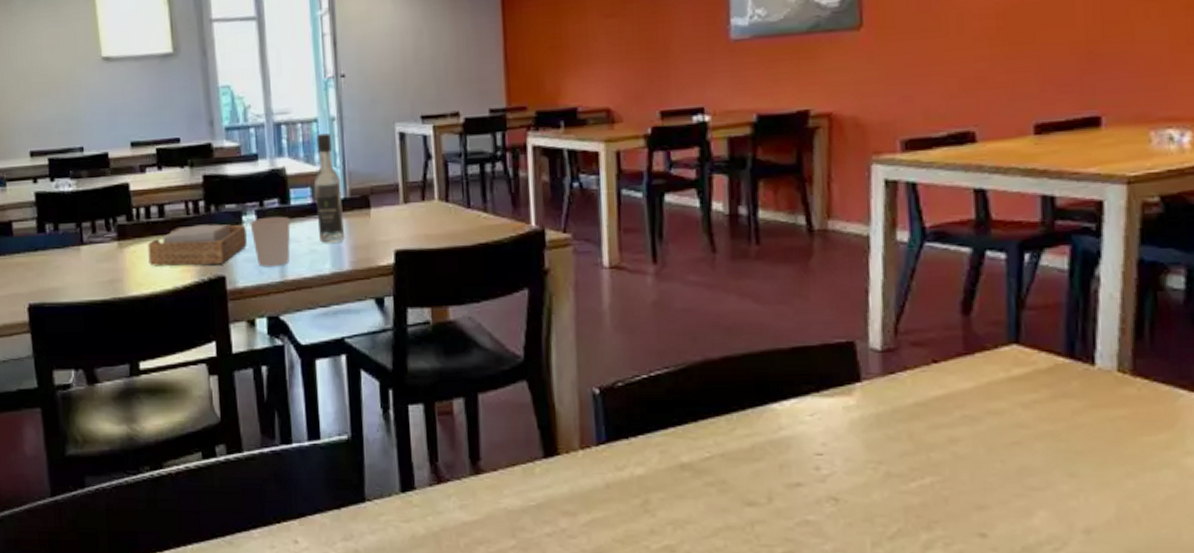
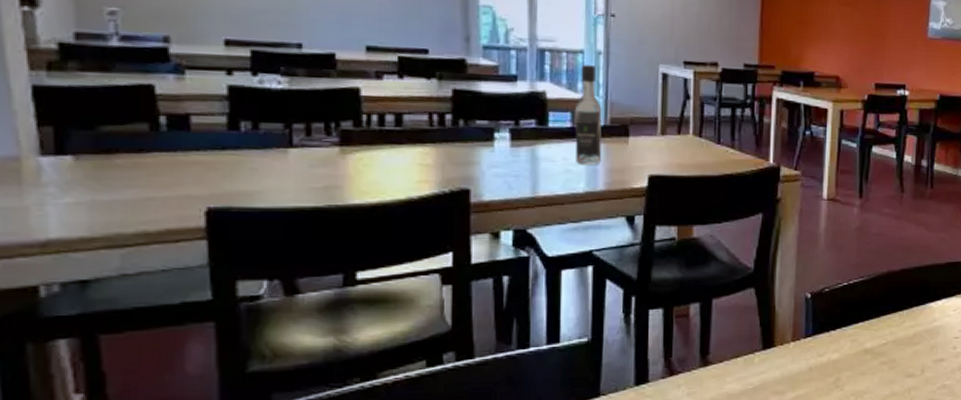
napkin holder: present [147,224,248,266] -> none [378,137,499,178]
dixie cup: present [250,216,291,268] -> none [502,136,547,183]

